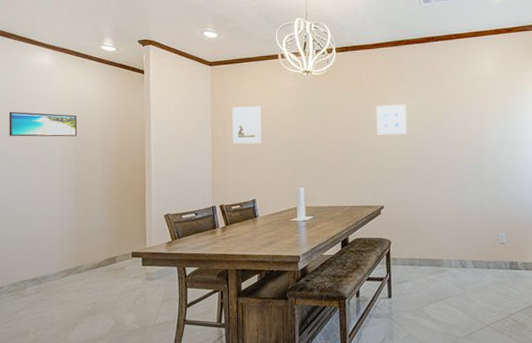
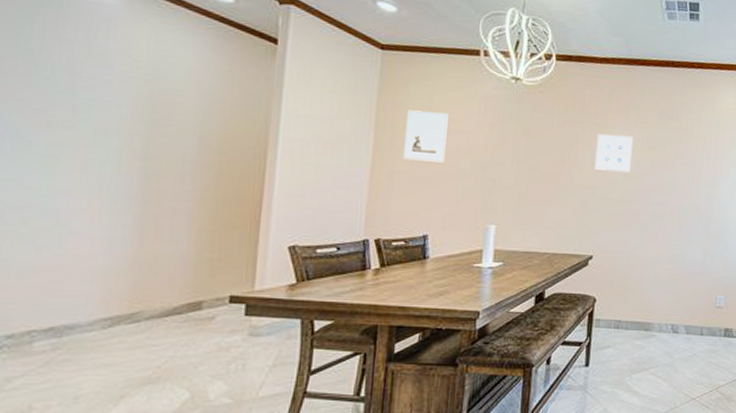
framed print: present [9,111,77,137] -> none [23,65,155,120]

